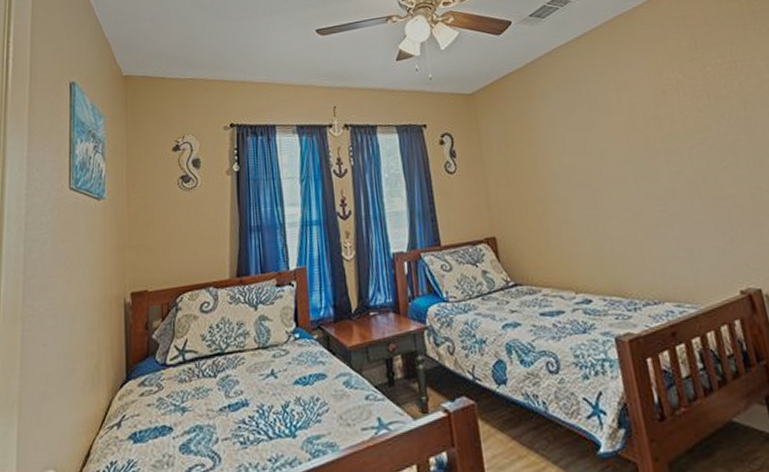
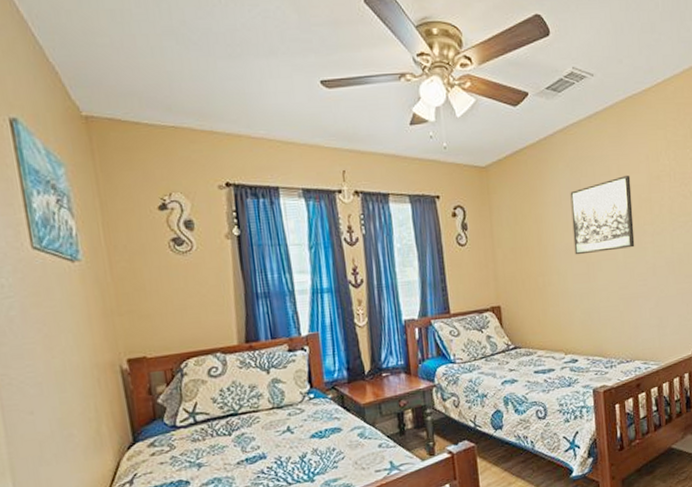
wall art: none [564,91,647,179] -> present [570,175,635,255]

